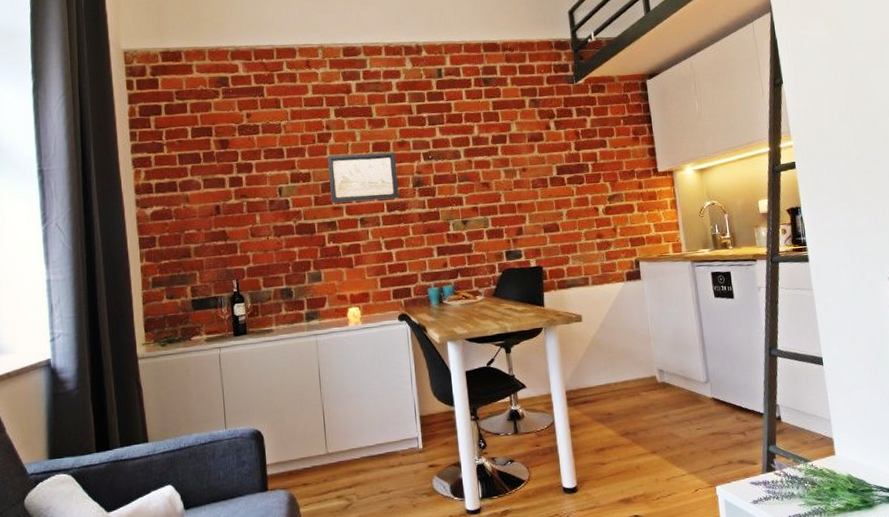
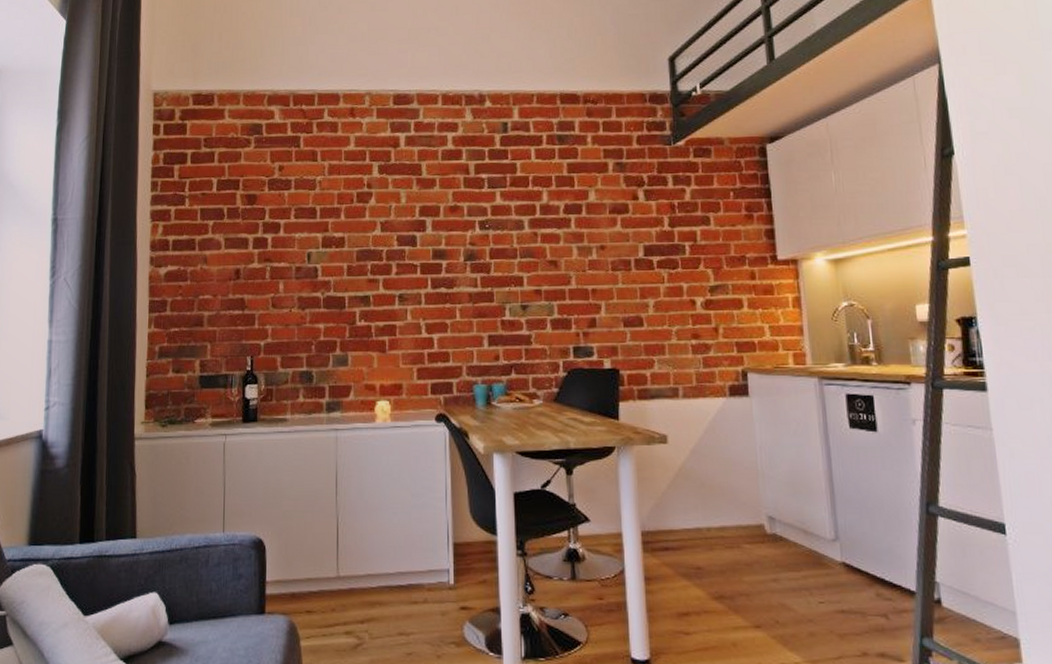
wall art: present [327,152,399,204] -> none [365,218,447,275]

